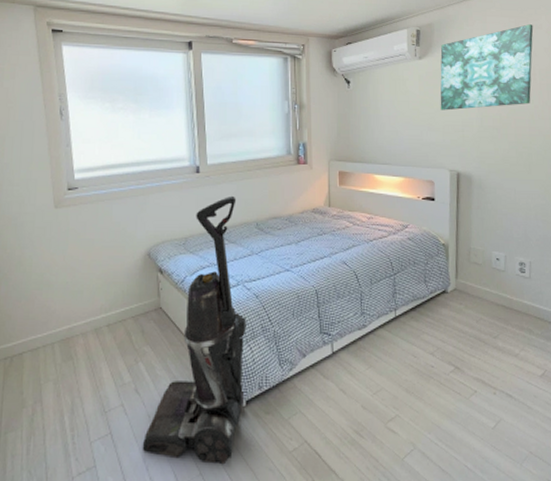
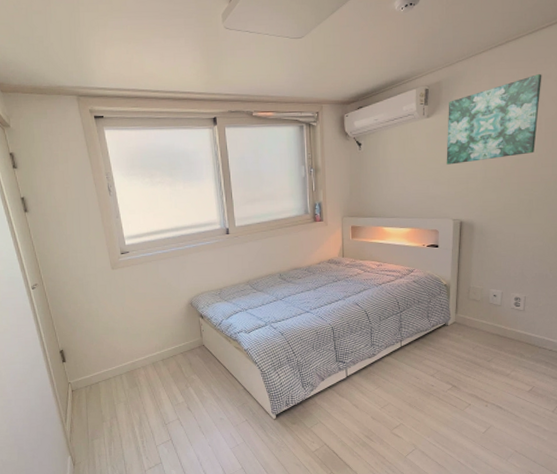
vacuum cleaner: present [142,195,246,465] -> none [196,252,276,462]

